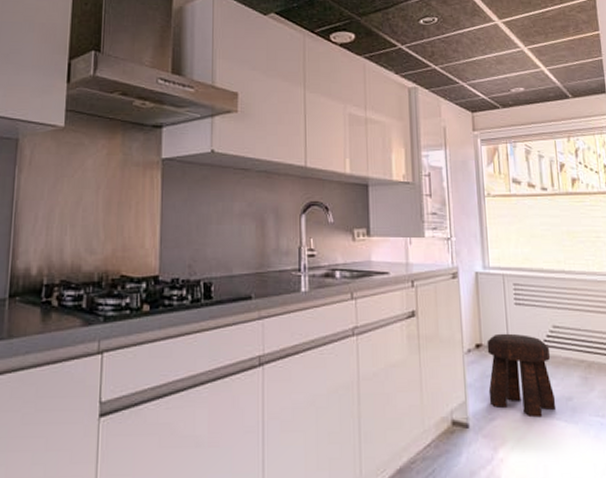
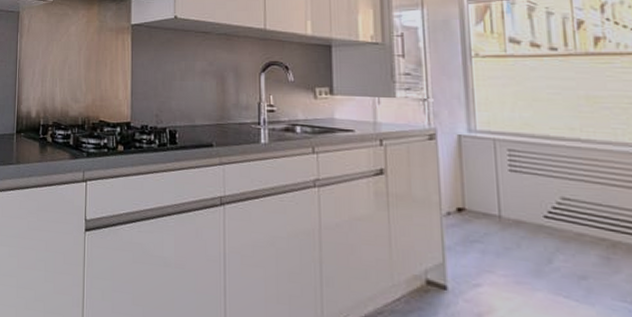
stool: present [487,333,557,418] -> none [471,199,564,292]

